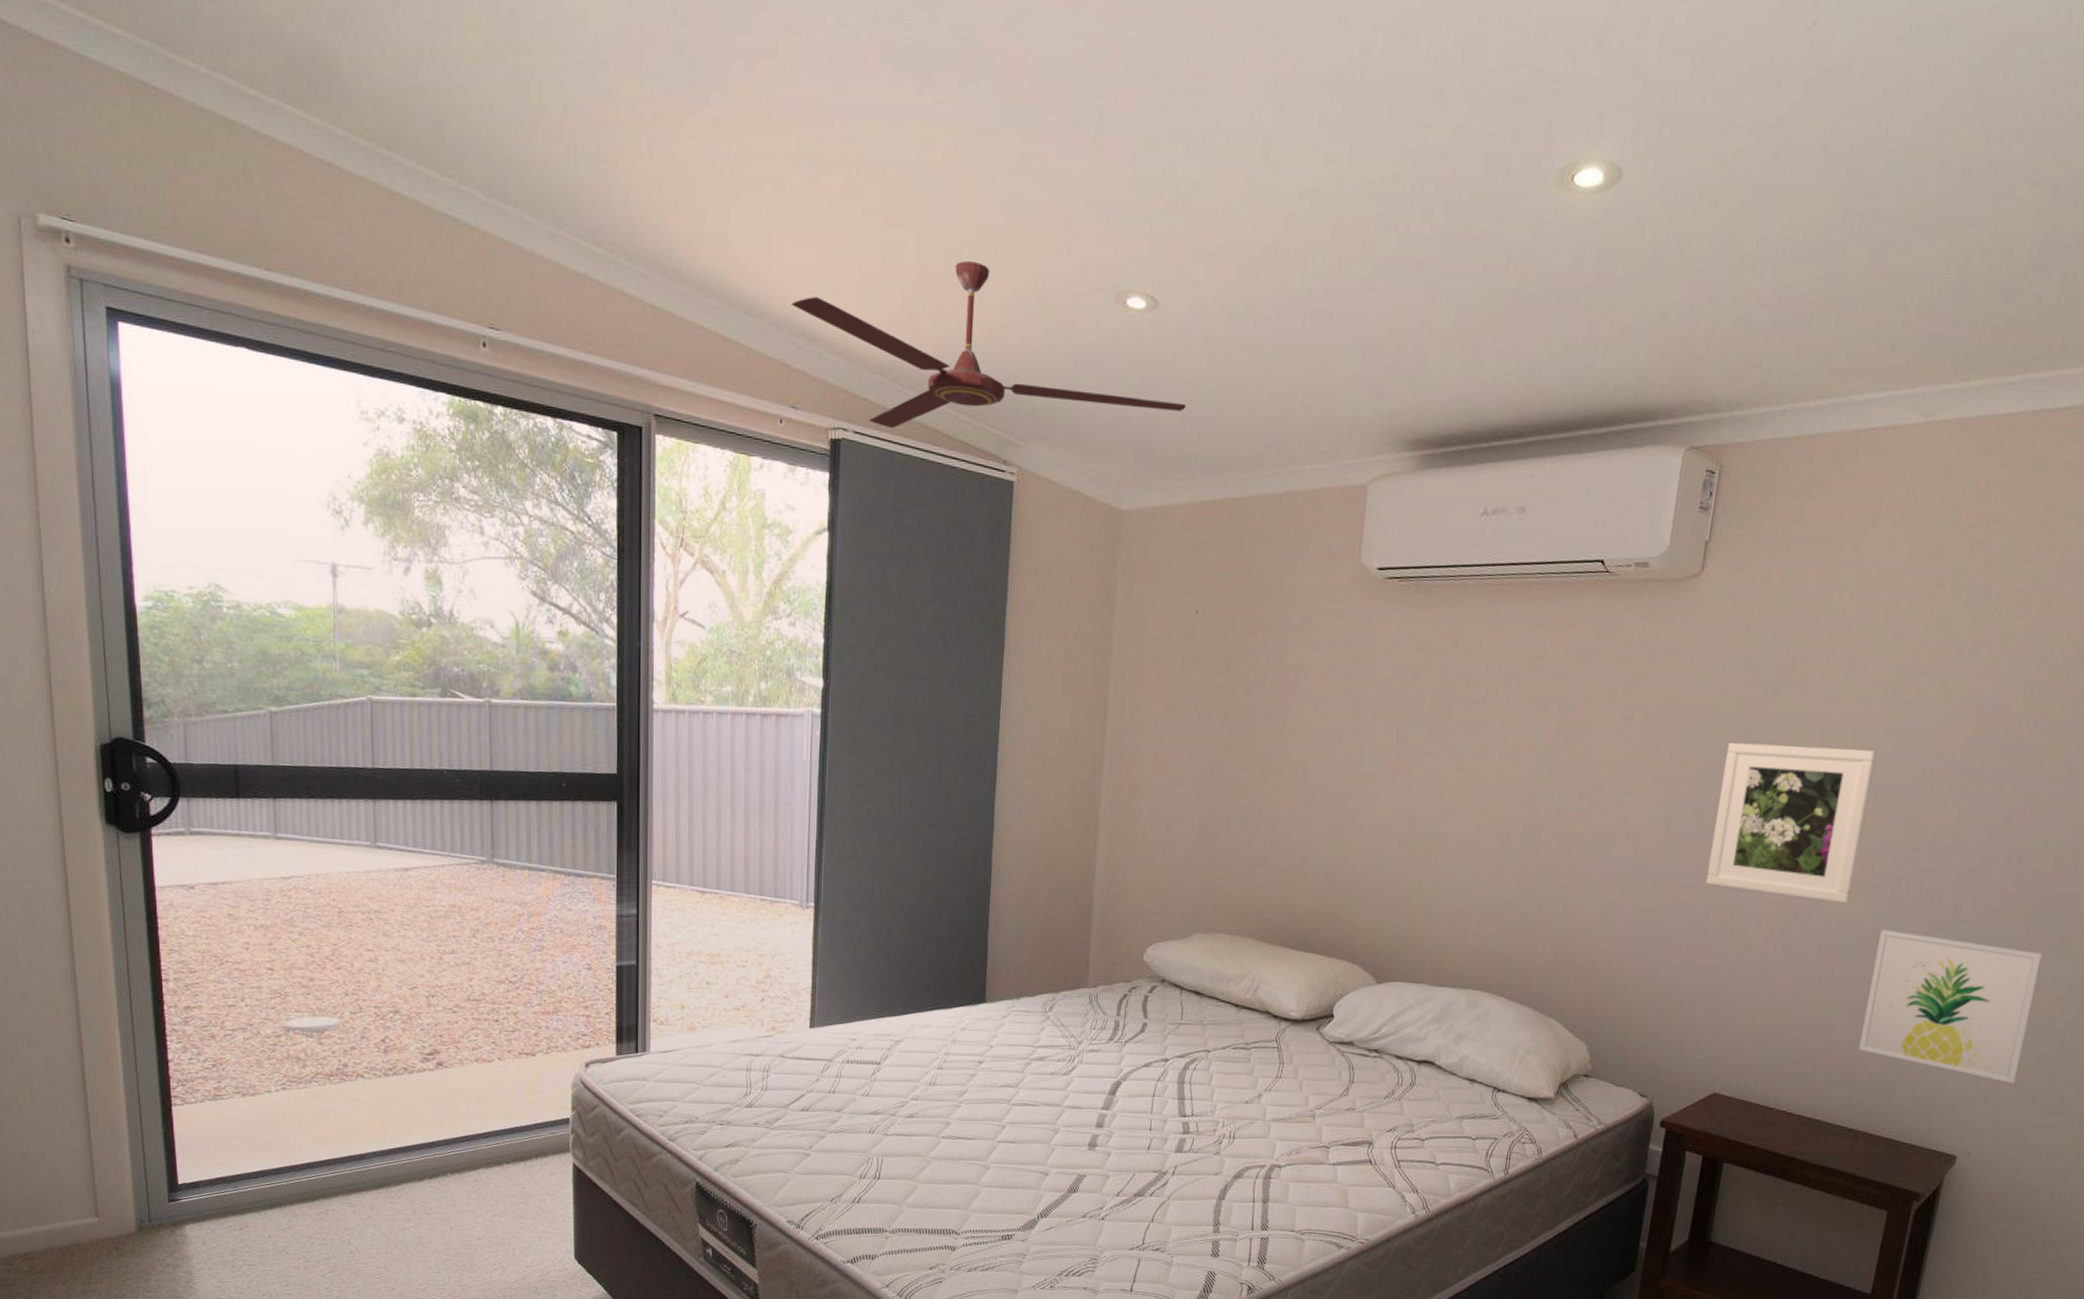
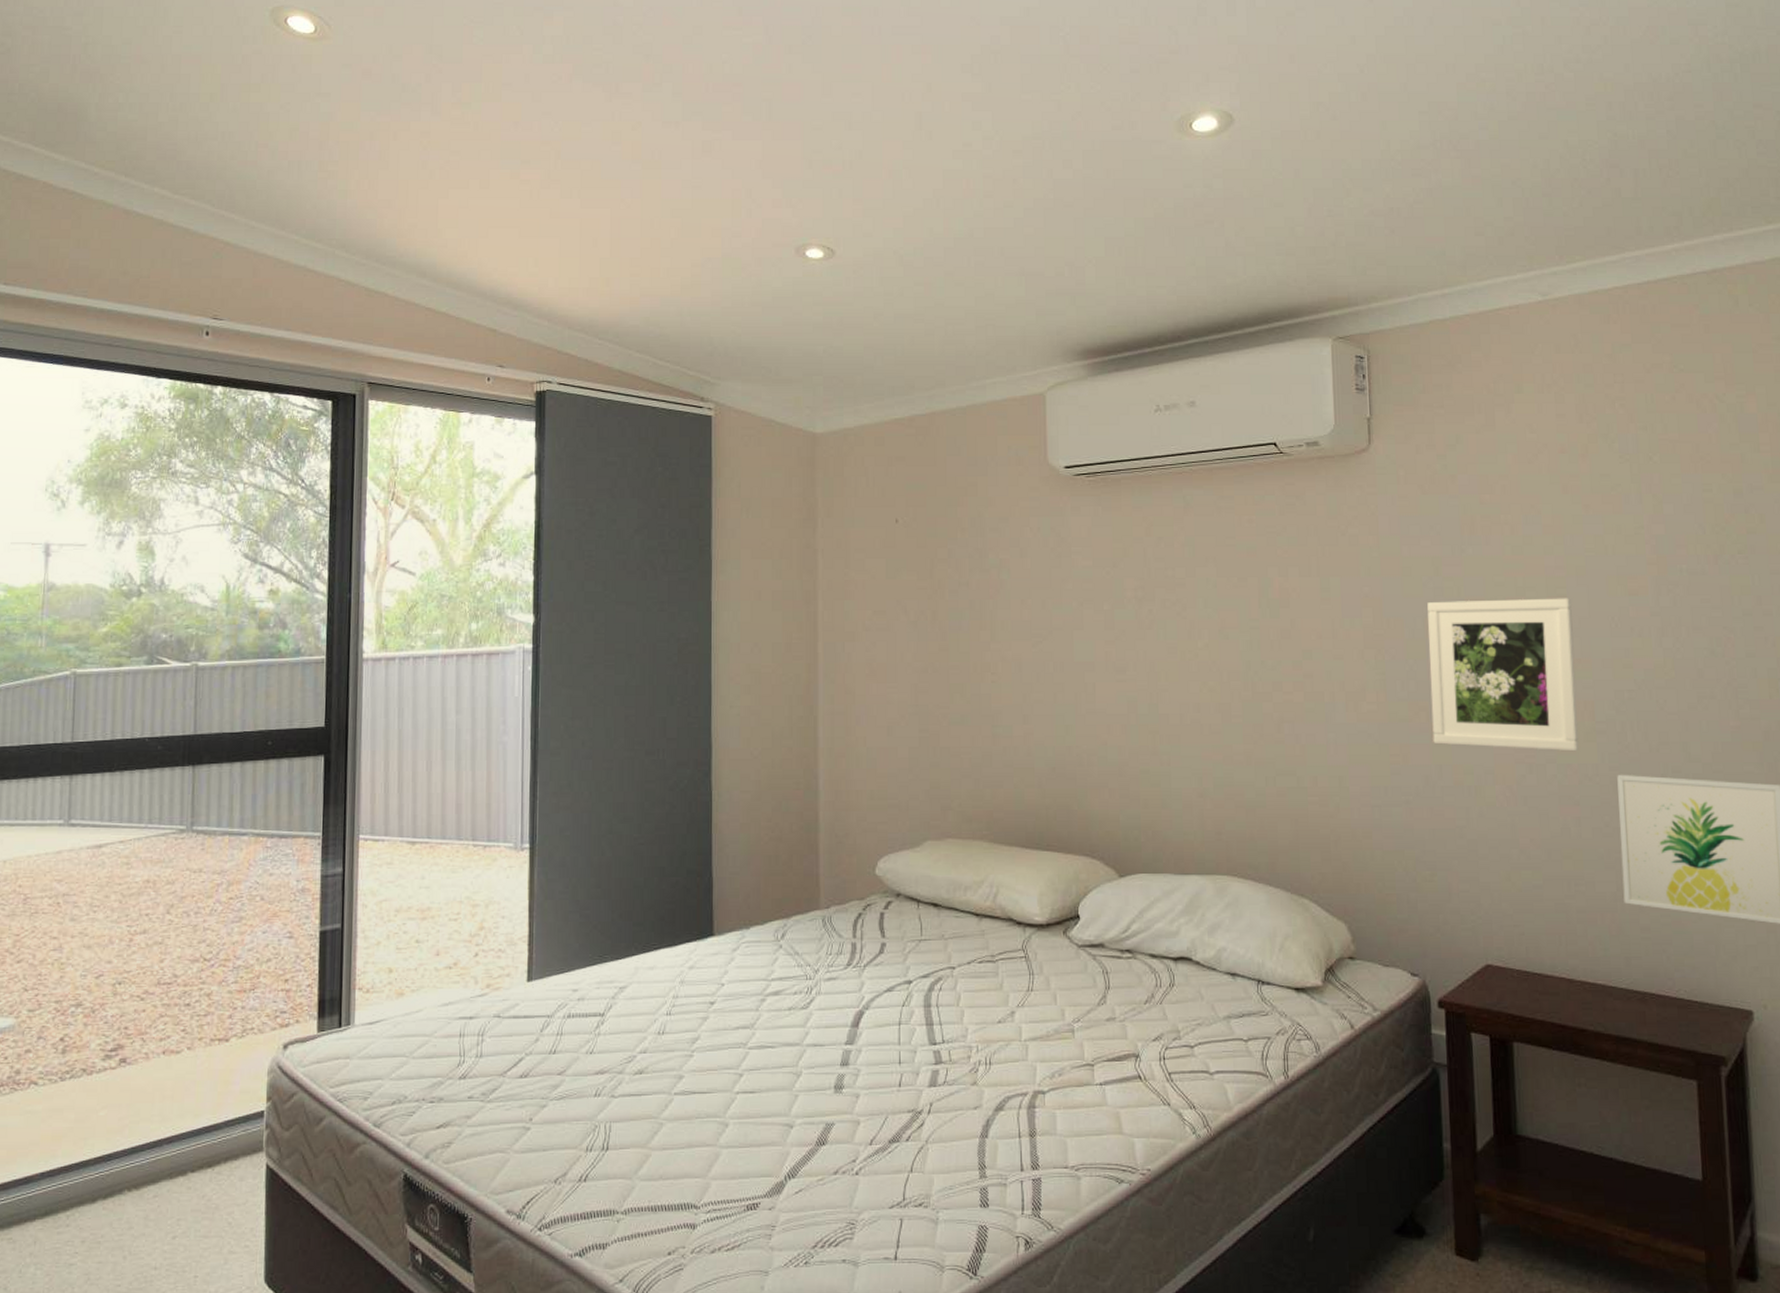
ceiling fan: present [791,261,1186,429] -> none [496,230,869,378]

